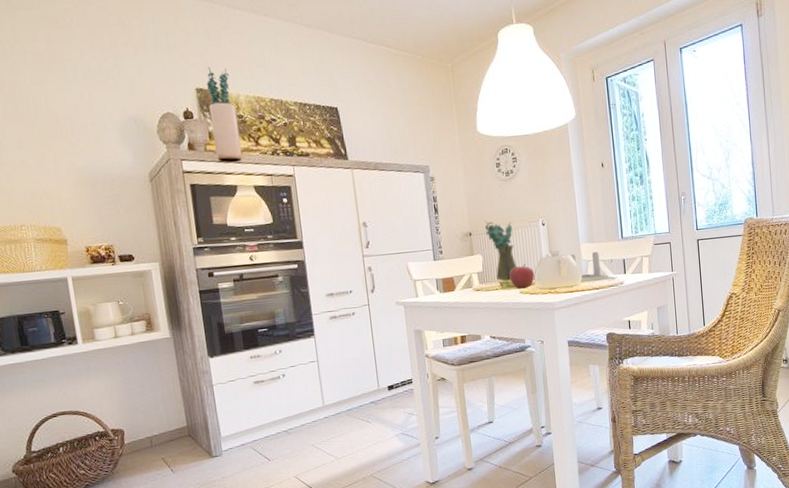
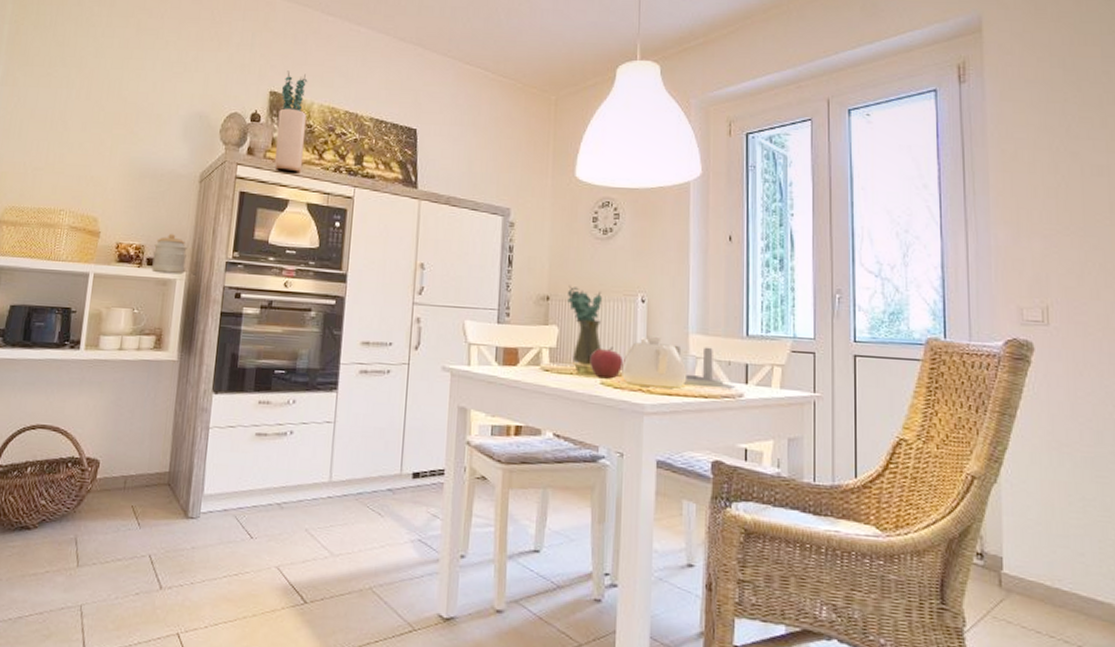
jar: none [122,230,157,268] -> present [151,233,187,275]

